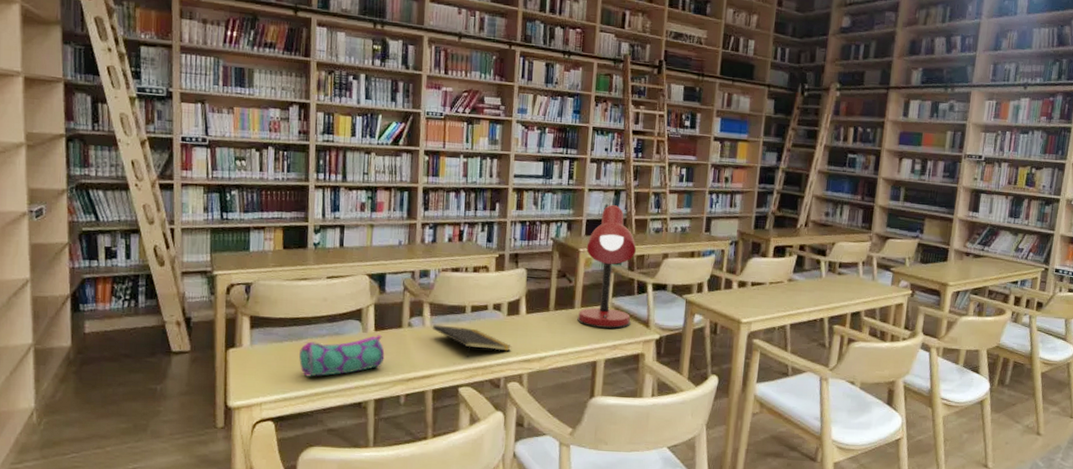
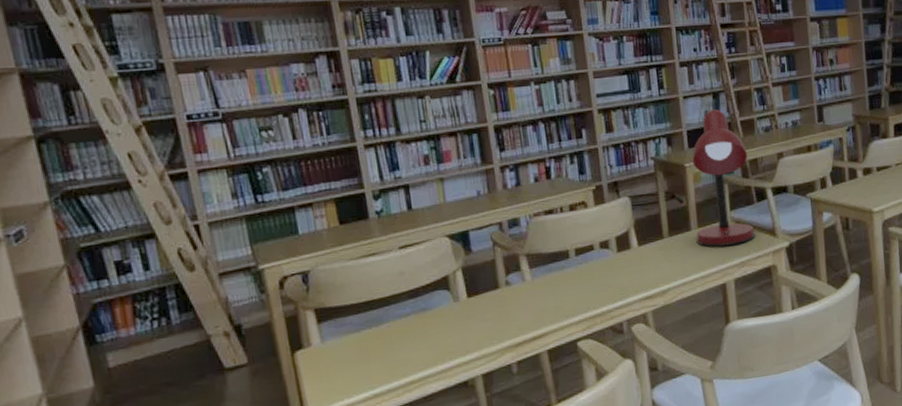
pencil case: present [299,335,385,377] -> none [382,301,485,365]
notepad: present [432,324,512,357] -> none [533,273,629,307]

